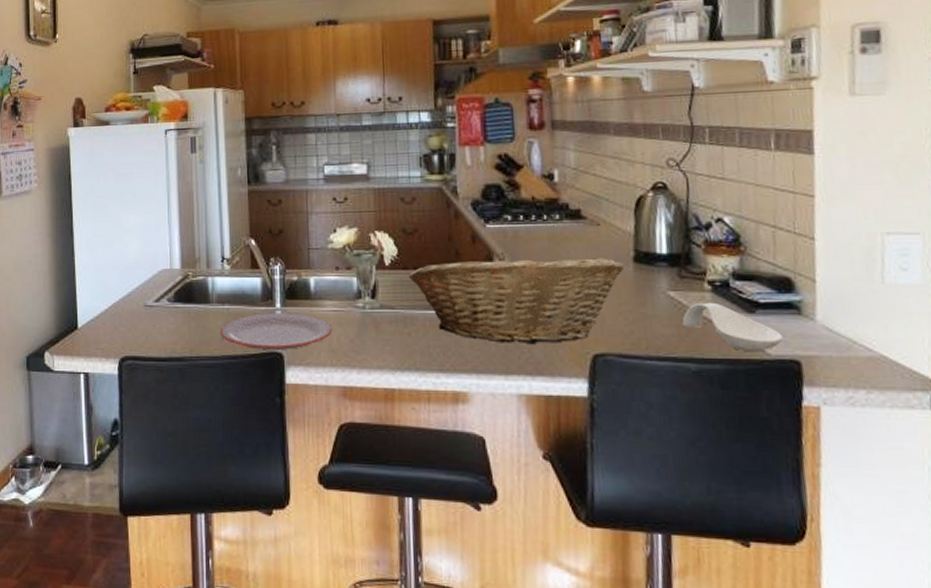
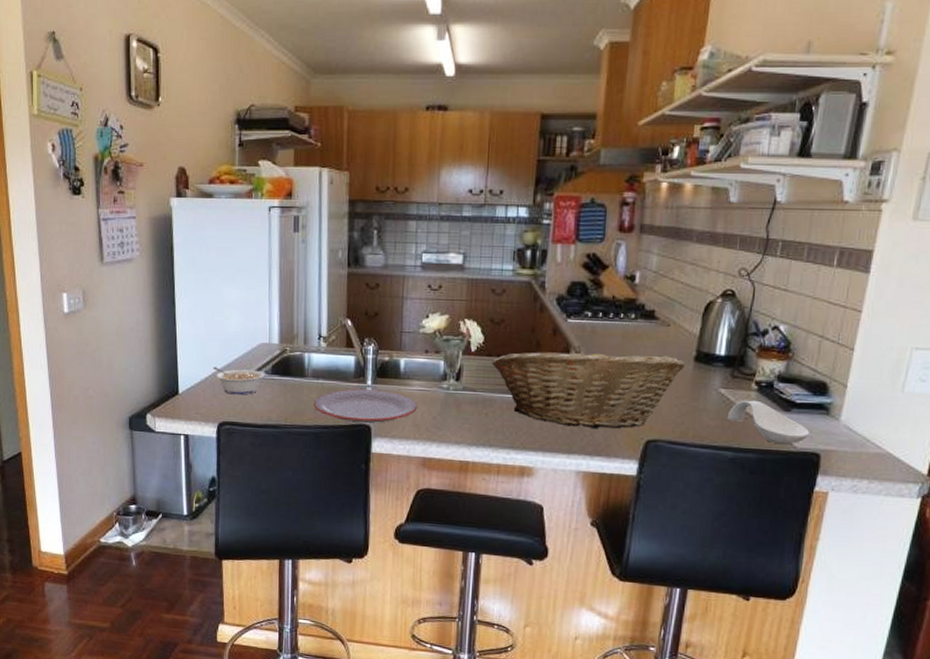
legume: none [112,297,167,326] -> present [212,367,265,395]

